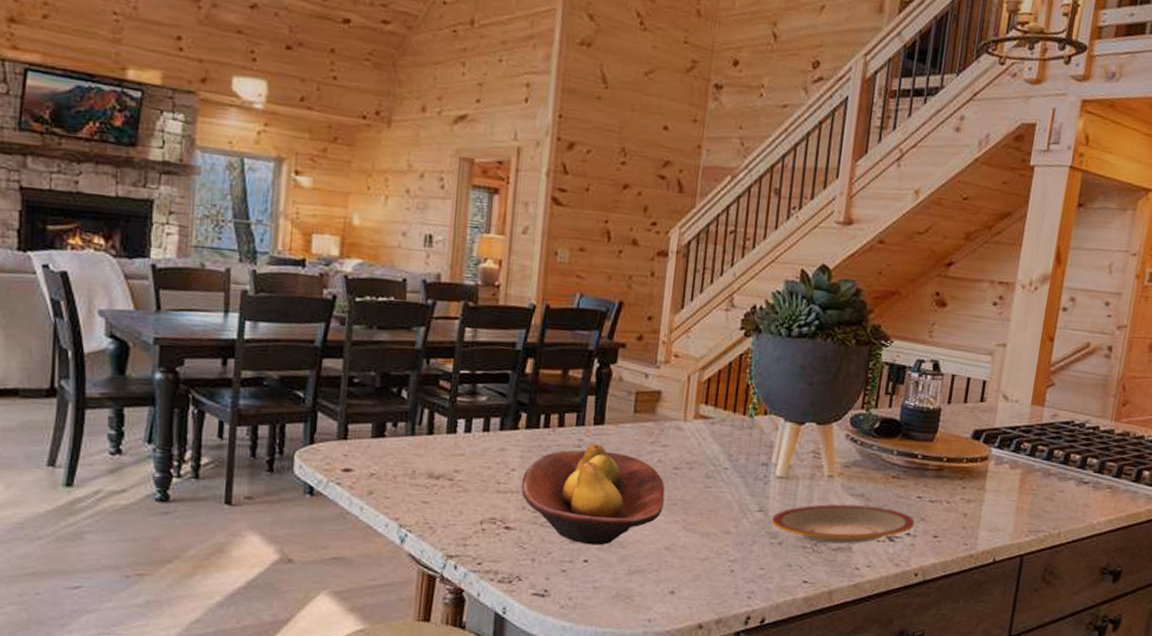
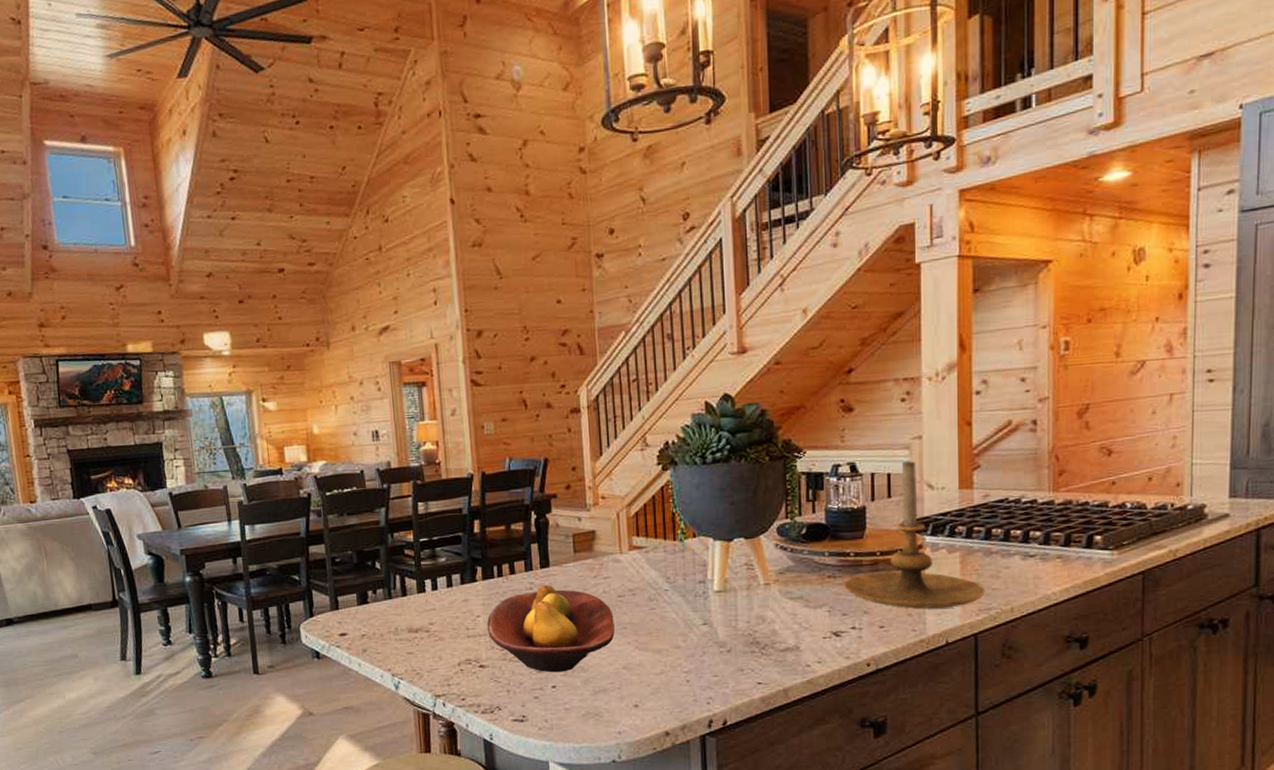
plate: present [771,504,915,544] -> none [716,606,859,646]
candle holder: none [906,367,1038,524] -> present [844,460,985,609]

